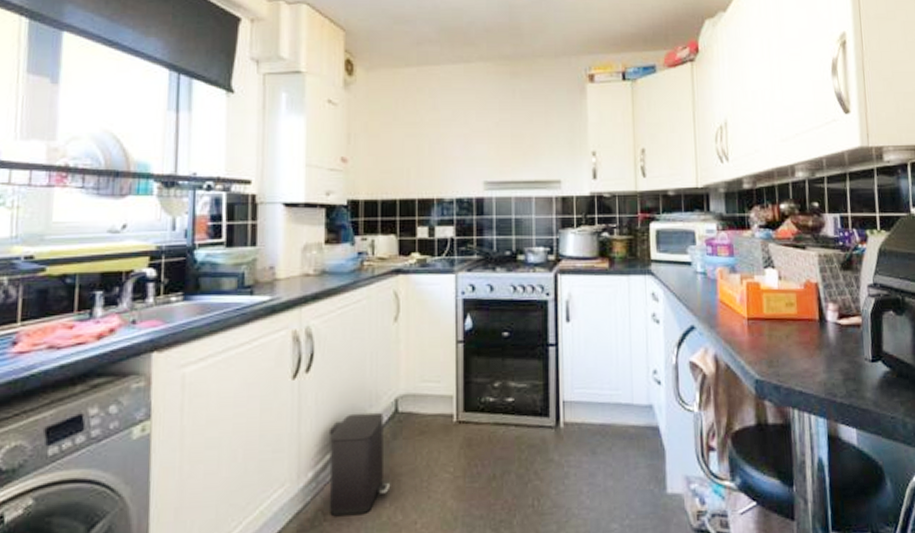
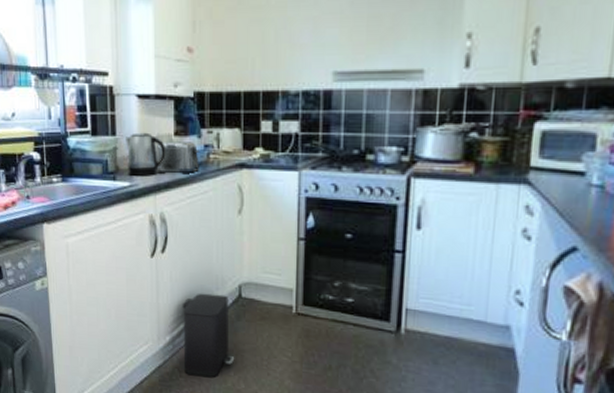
kettle: none [268,241,316,289] -> present [126,132,167,176]
toaster: none [303,250,352,286] -> present [156,141,199,176]

